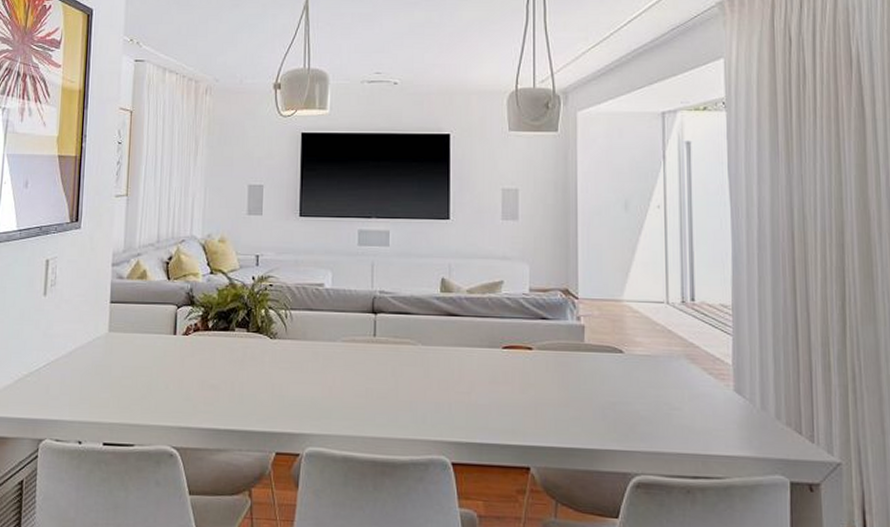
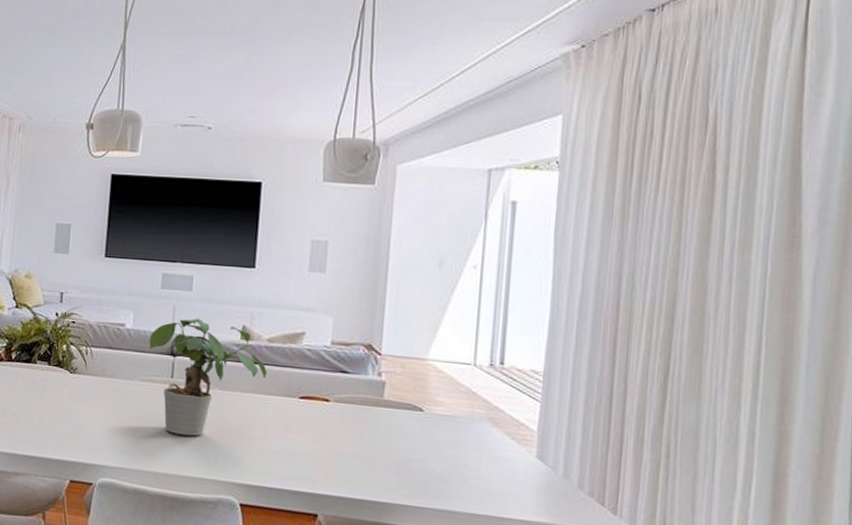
potted plant: none [349,273,469,396] -> present [149,318,267,436]

